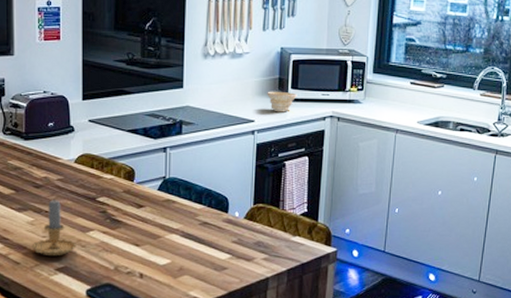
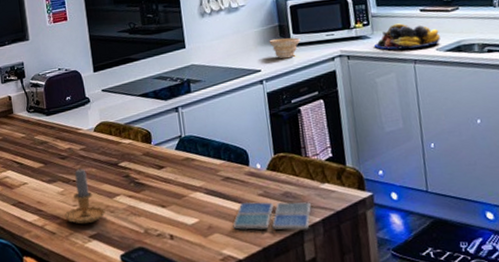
drink coaster: none [203,247,280,278] -> present [232,201,311,230]
fruit bowl: none [364,93,423,118] -> present [375,23,440,50]

